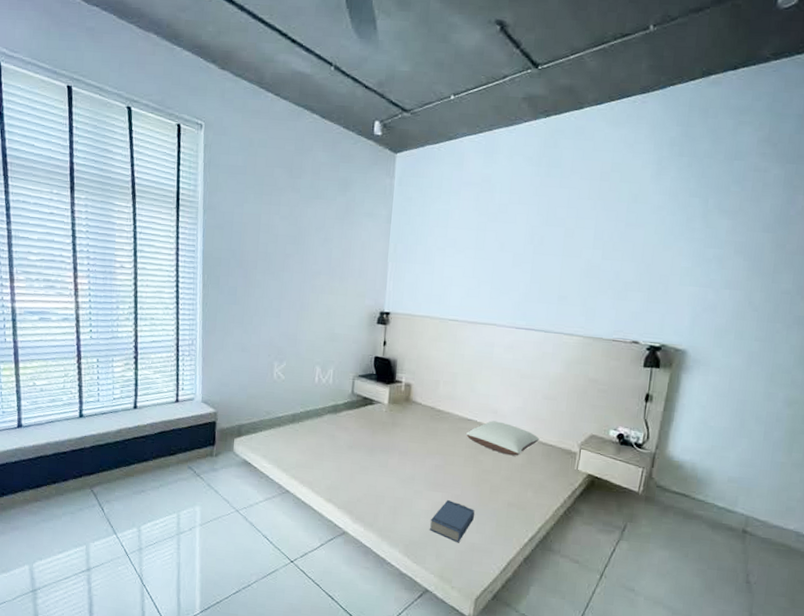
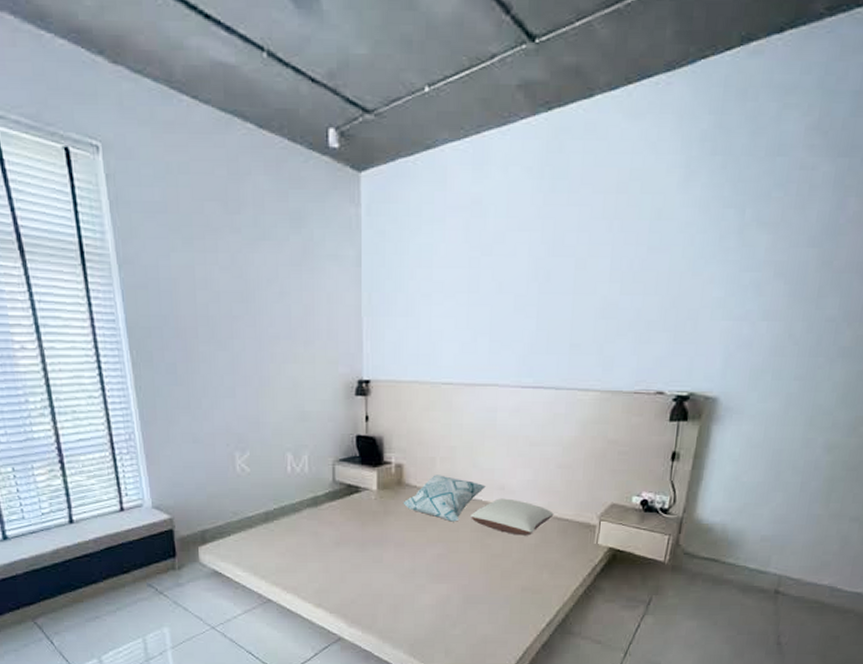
decorative pillow: none [409,395,481,438] -> present [403,475,486,522]
book: present [429,500,474,543] -> none [435,592,485,636]

